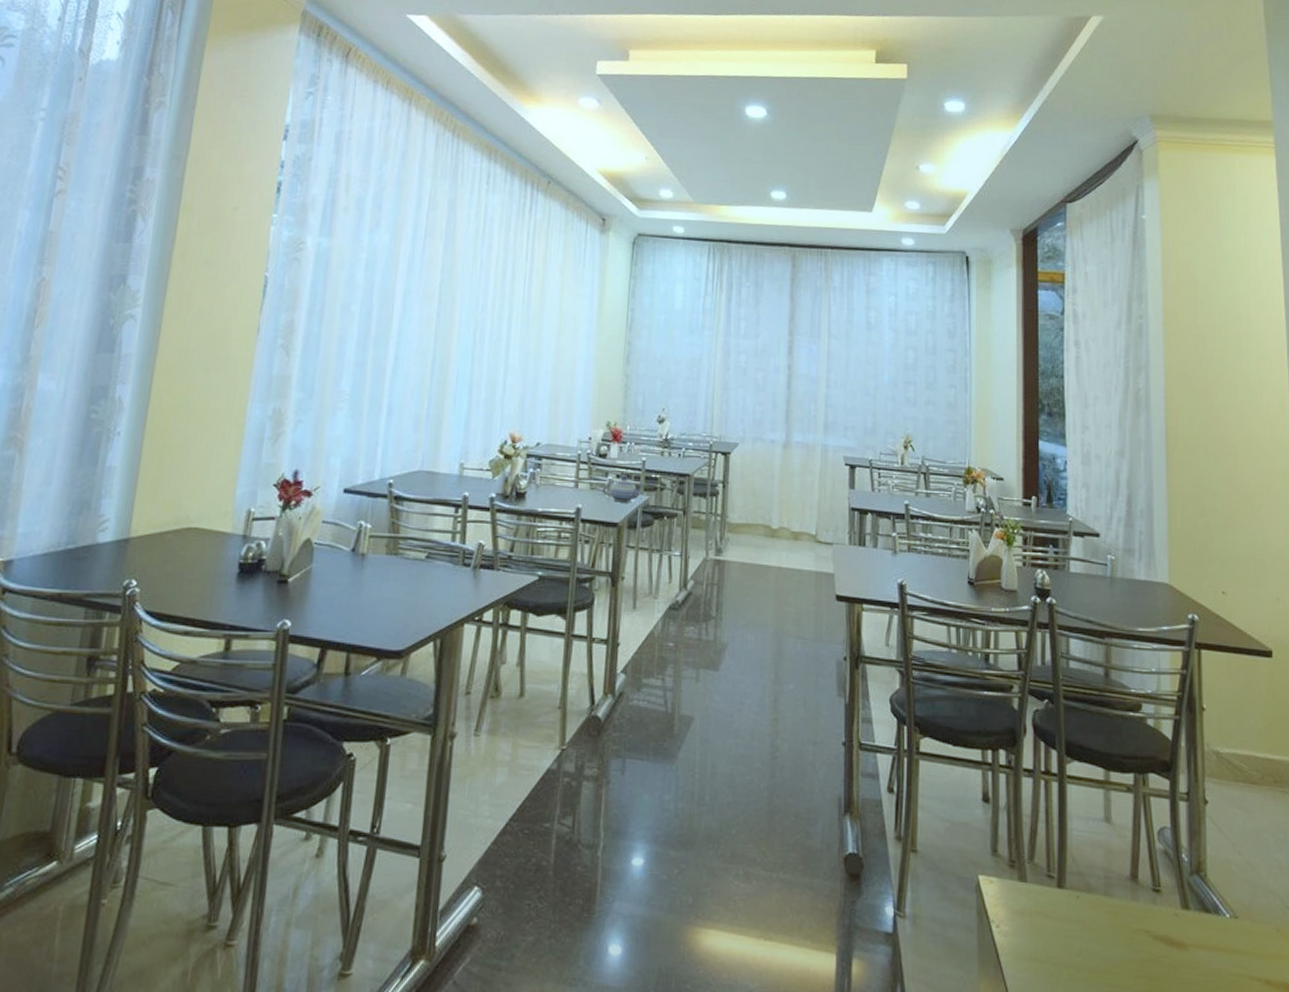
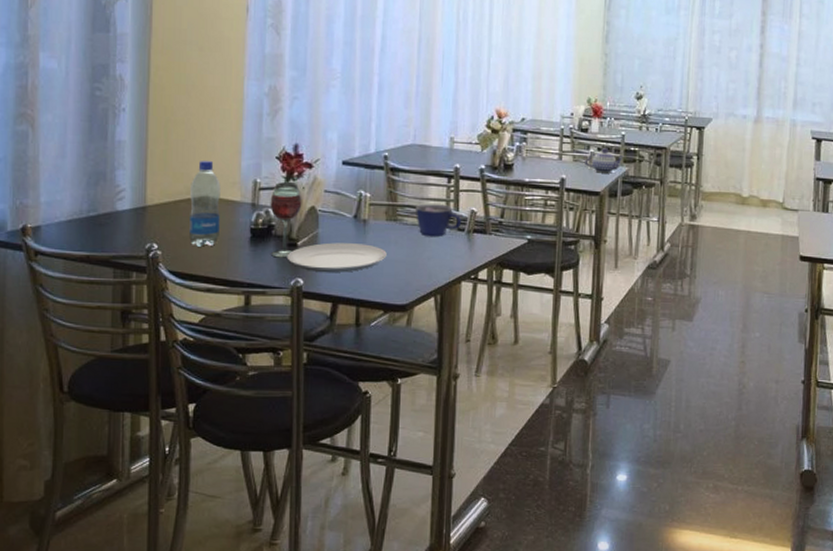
bottle: none [171,487,212,584] -> present [189,160,221,247]
wineglass: none [258,512,298,597] -> present [270,182,302,258]
plate: none [275,579,385,613] -> present [286,242,387,273]
cup: none [418,536,468,574] -> present [416,203,462,238]

